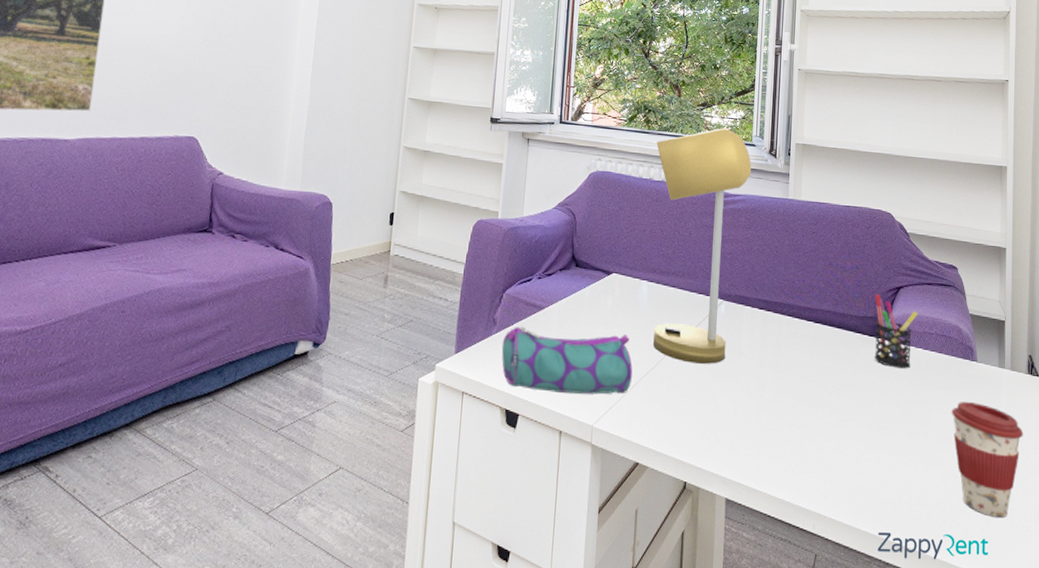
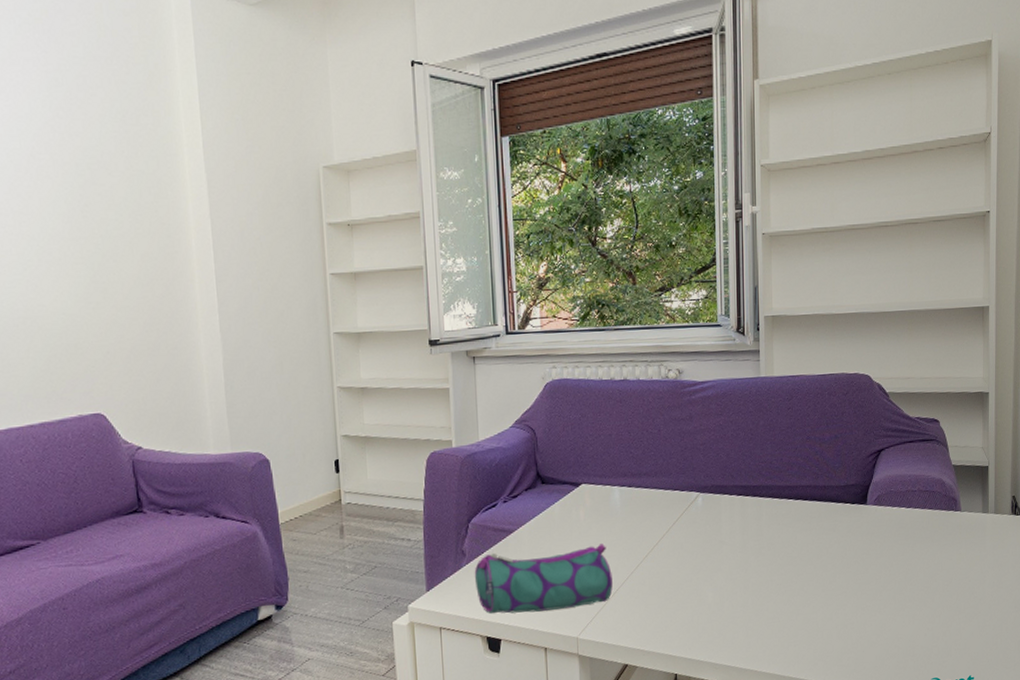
desk lamp: present [653,128,752,364] -> none [614,312,719,561]
pen holder: present [874,294,918,369] -> none [855,460,900,531]
coffee cup: present [951,402,1023,518] -> none [936,550,1007,655]

